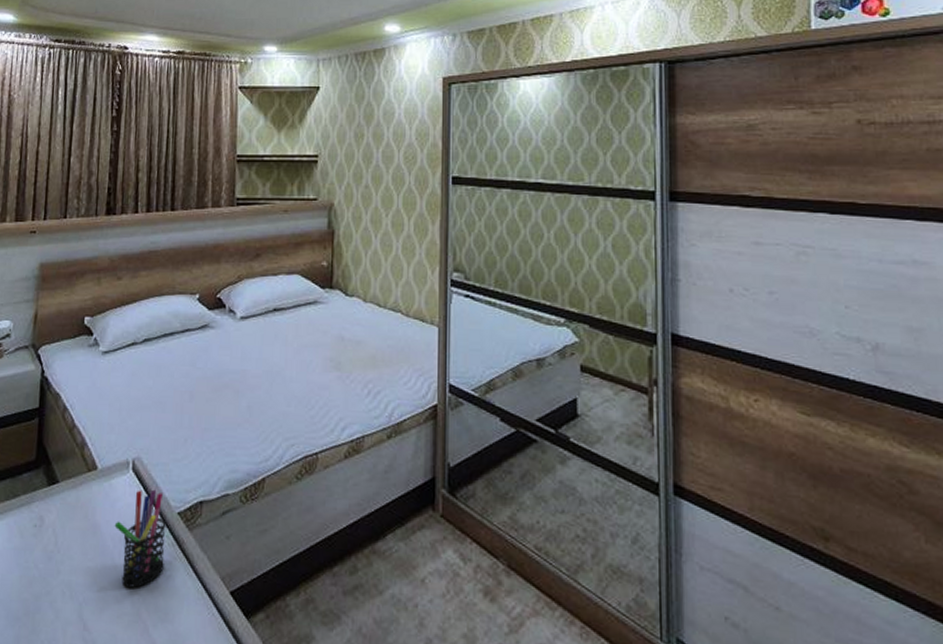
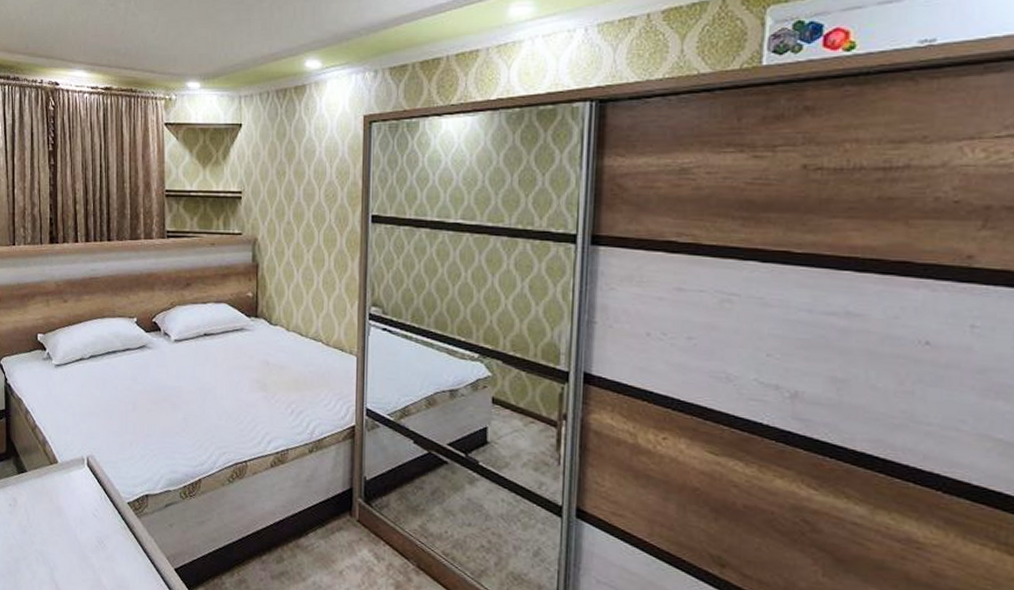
pen holder: present [114,489,166,588] -> none [75,482,118,560]

